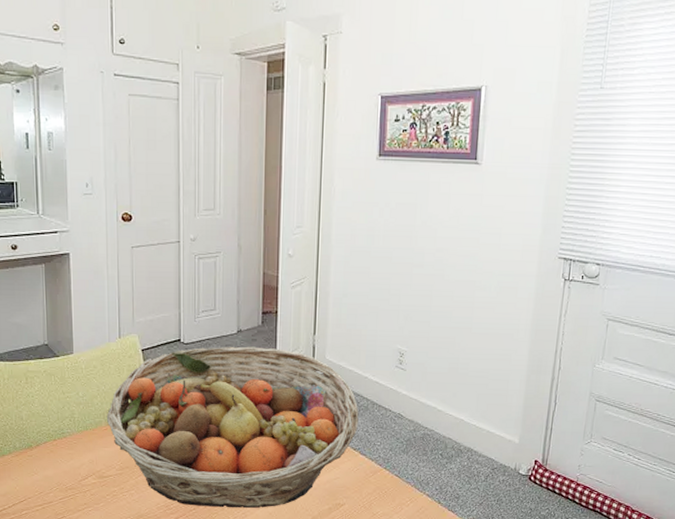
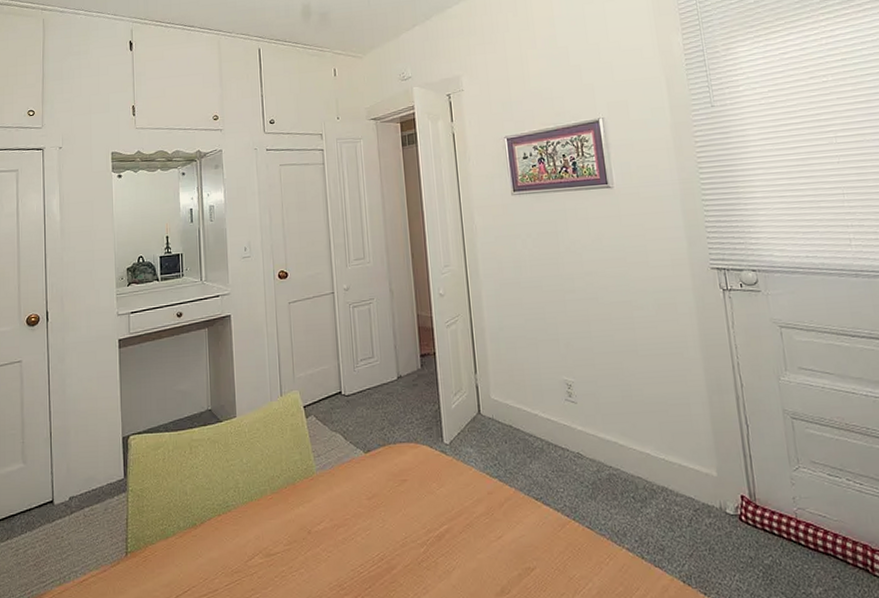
fruit basket: present [106,346,359,508] -> none [271,392,537,583]

